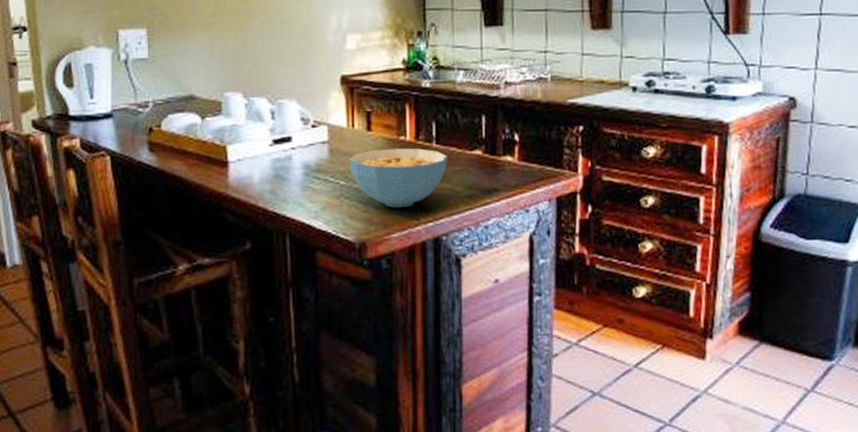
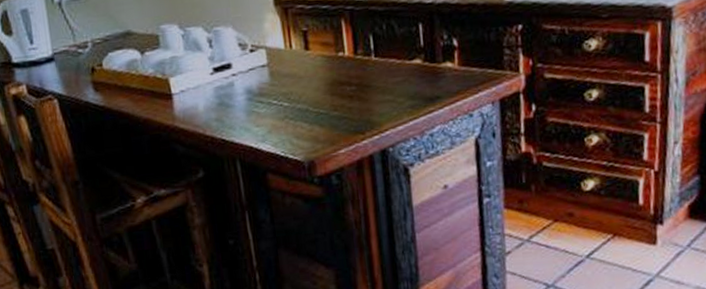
cereal bowl: present [349,148,447,208] -> none [290,63,388,125]

